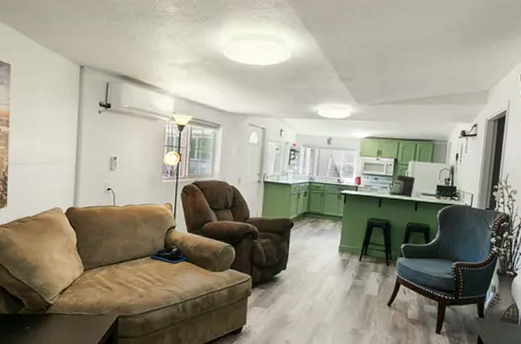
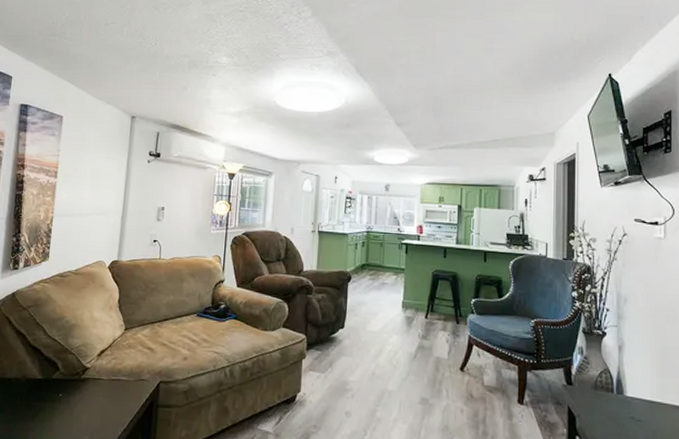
coffee maker: present [388,174,416,197] -> none [453,222,482,247]

